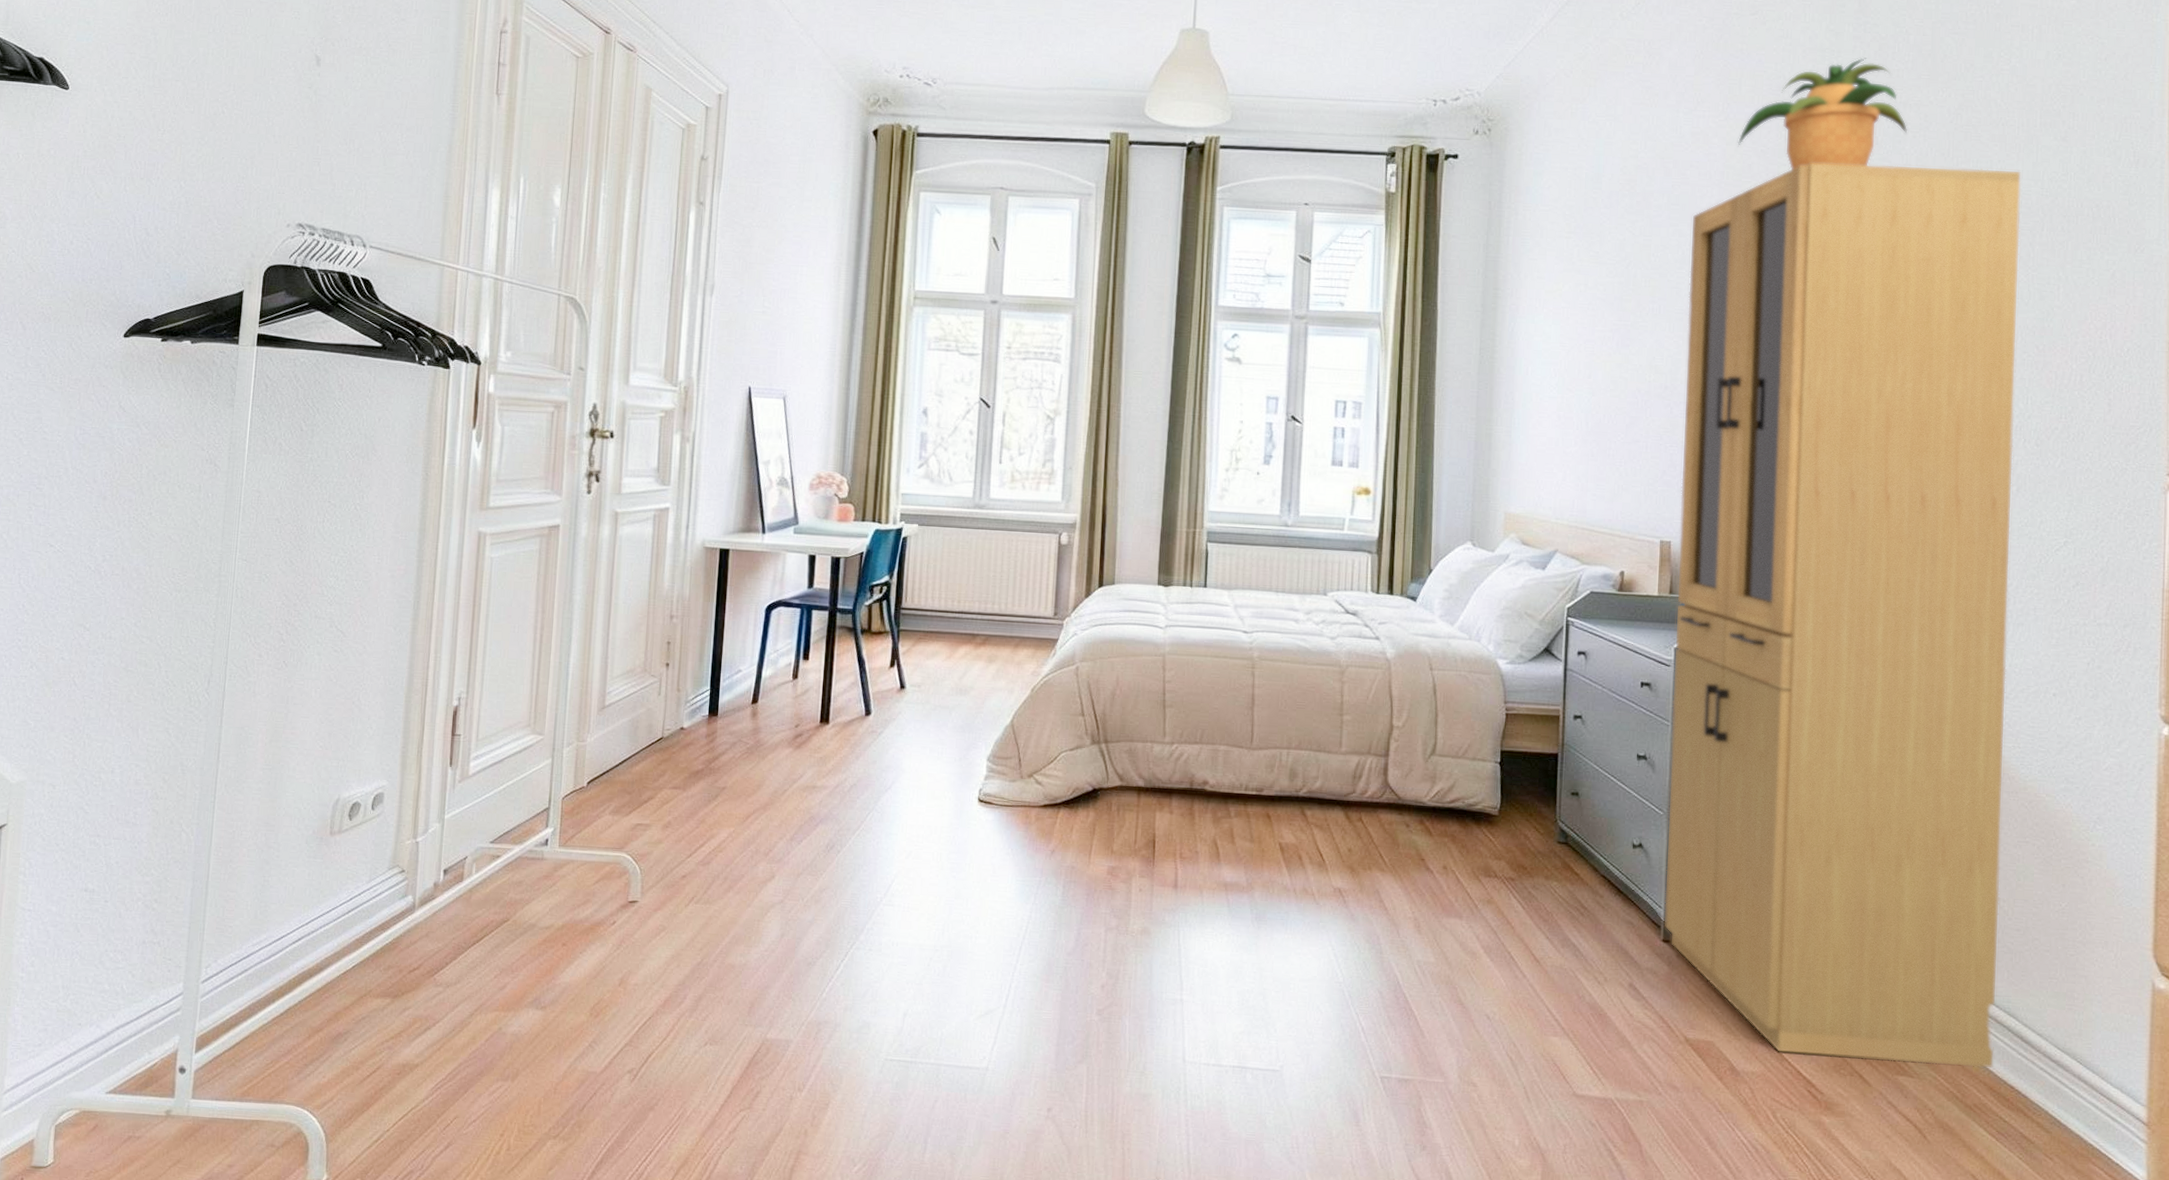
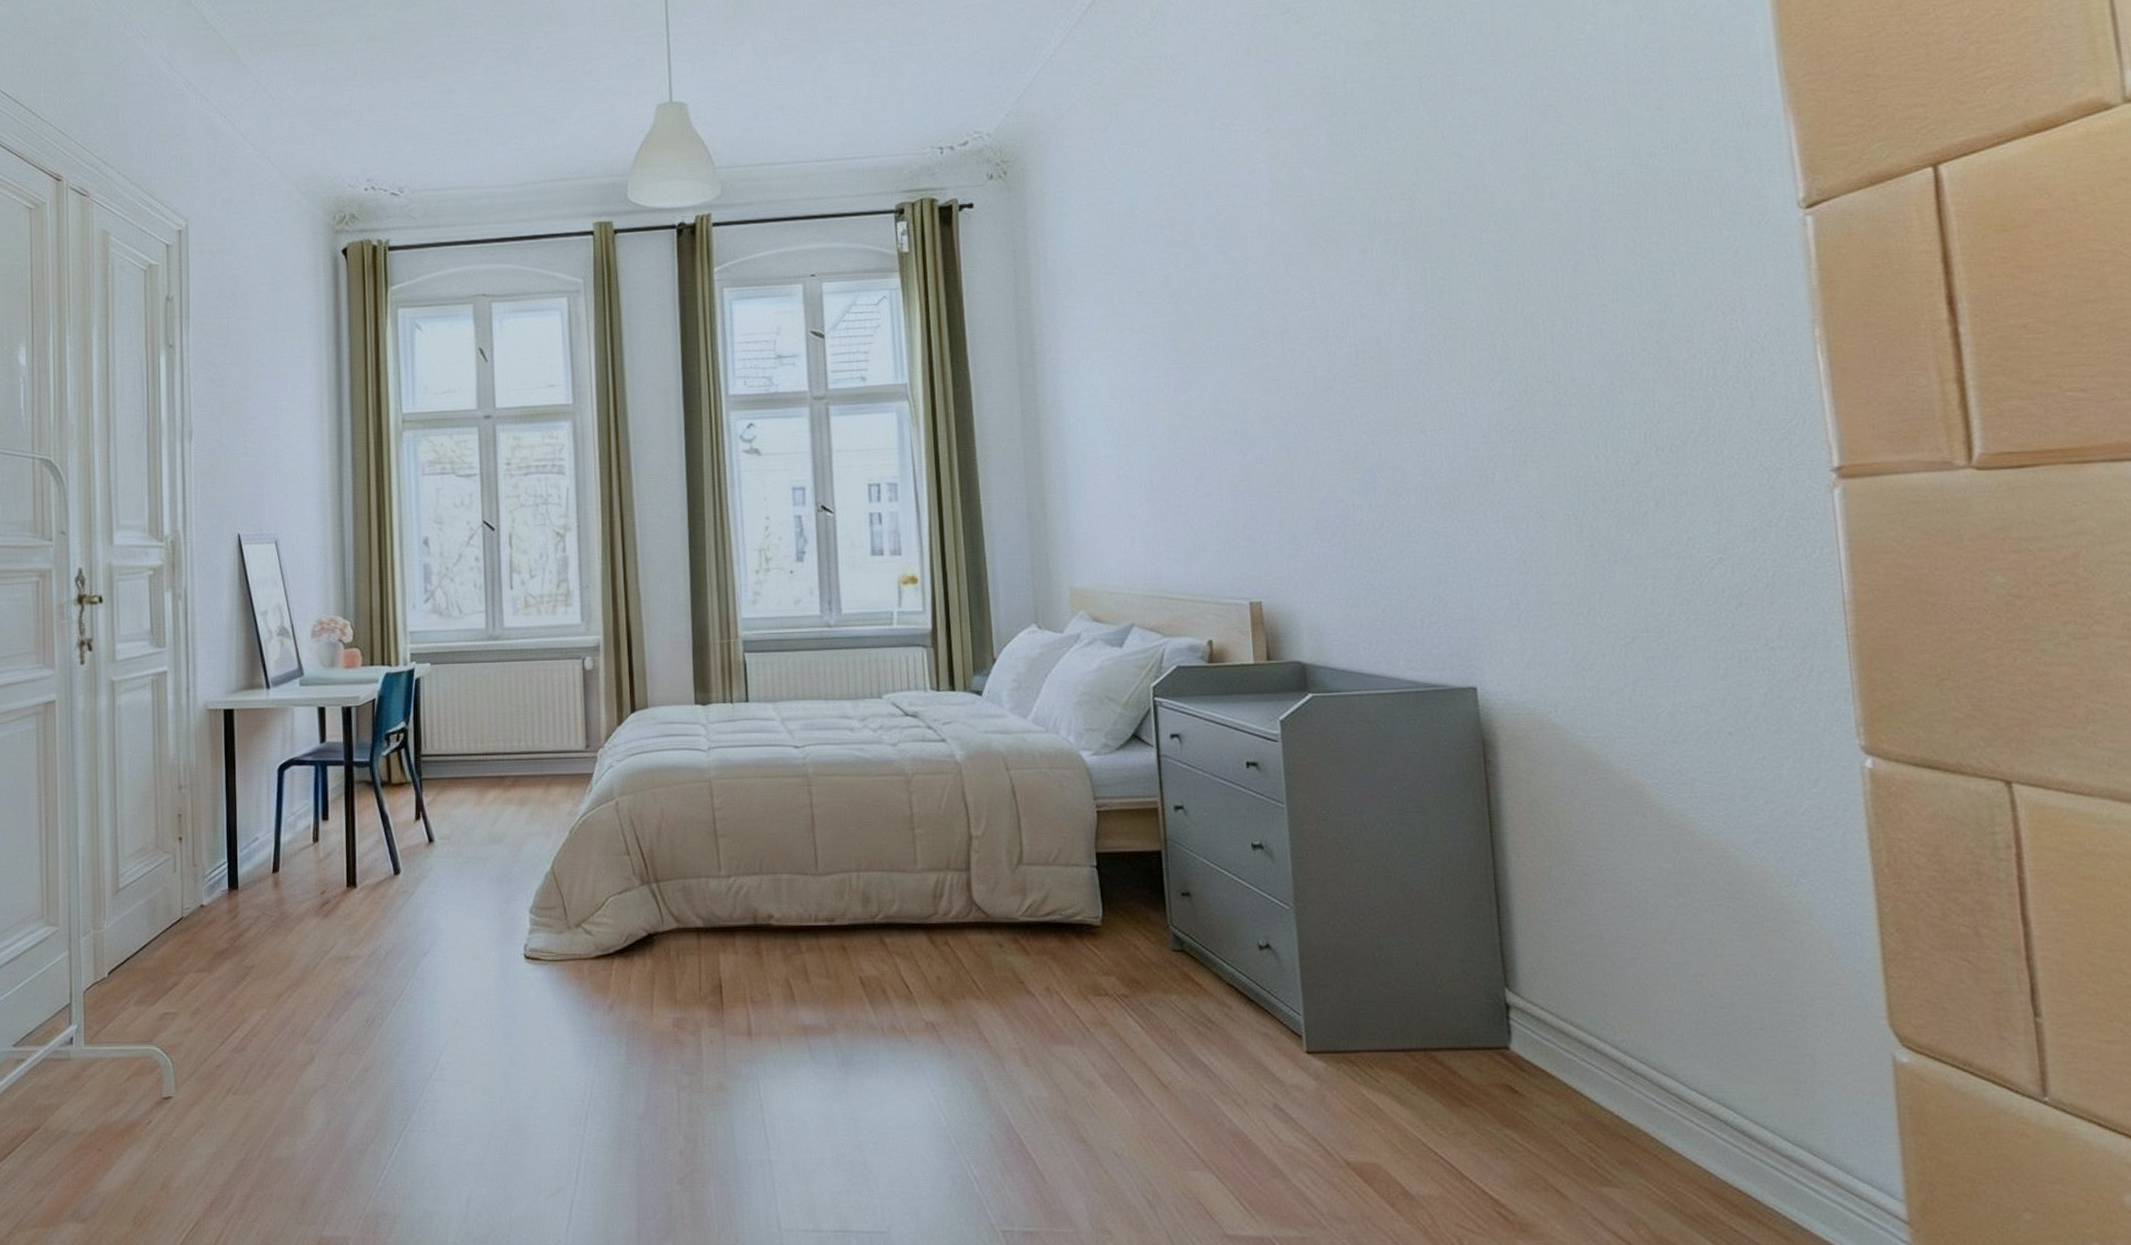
cabinet: present [1664,163,2022,1067] -> none [1244,150,1714,1171]
potted plant: present [1737,57,1908,170] -> none [1283,45,1477,177]

